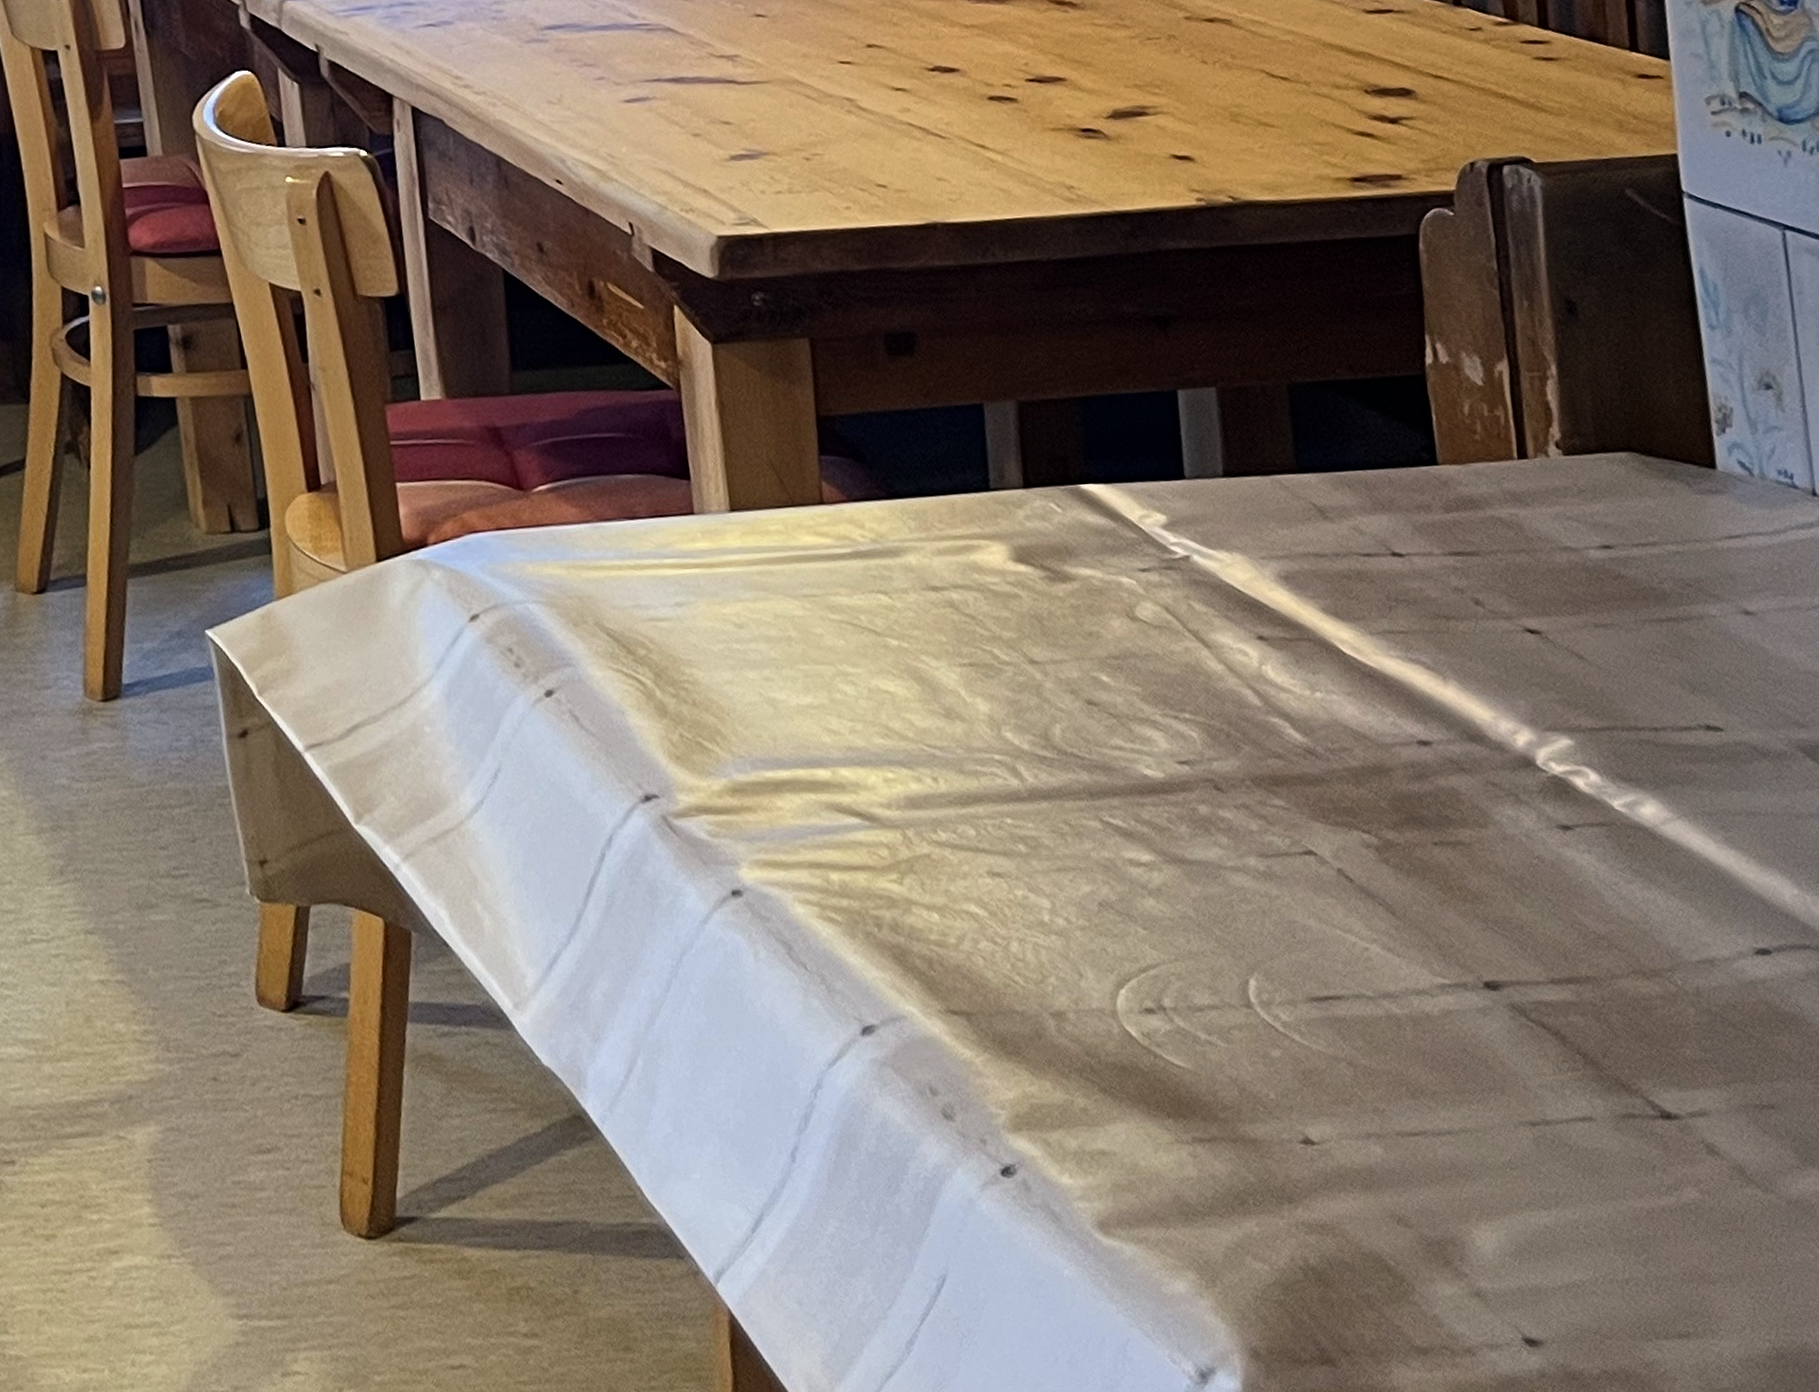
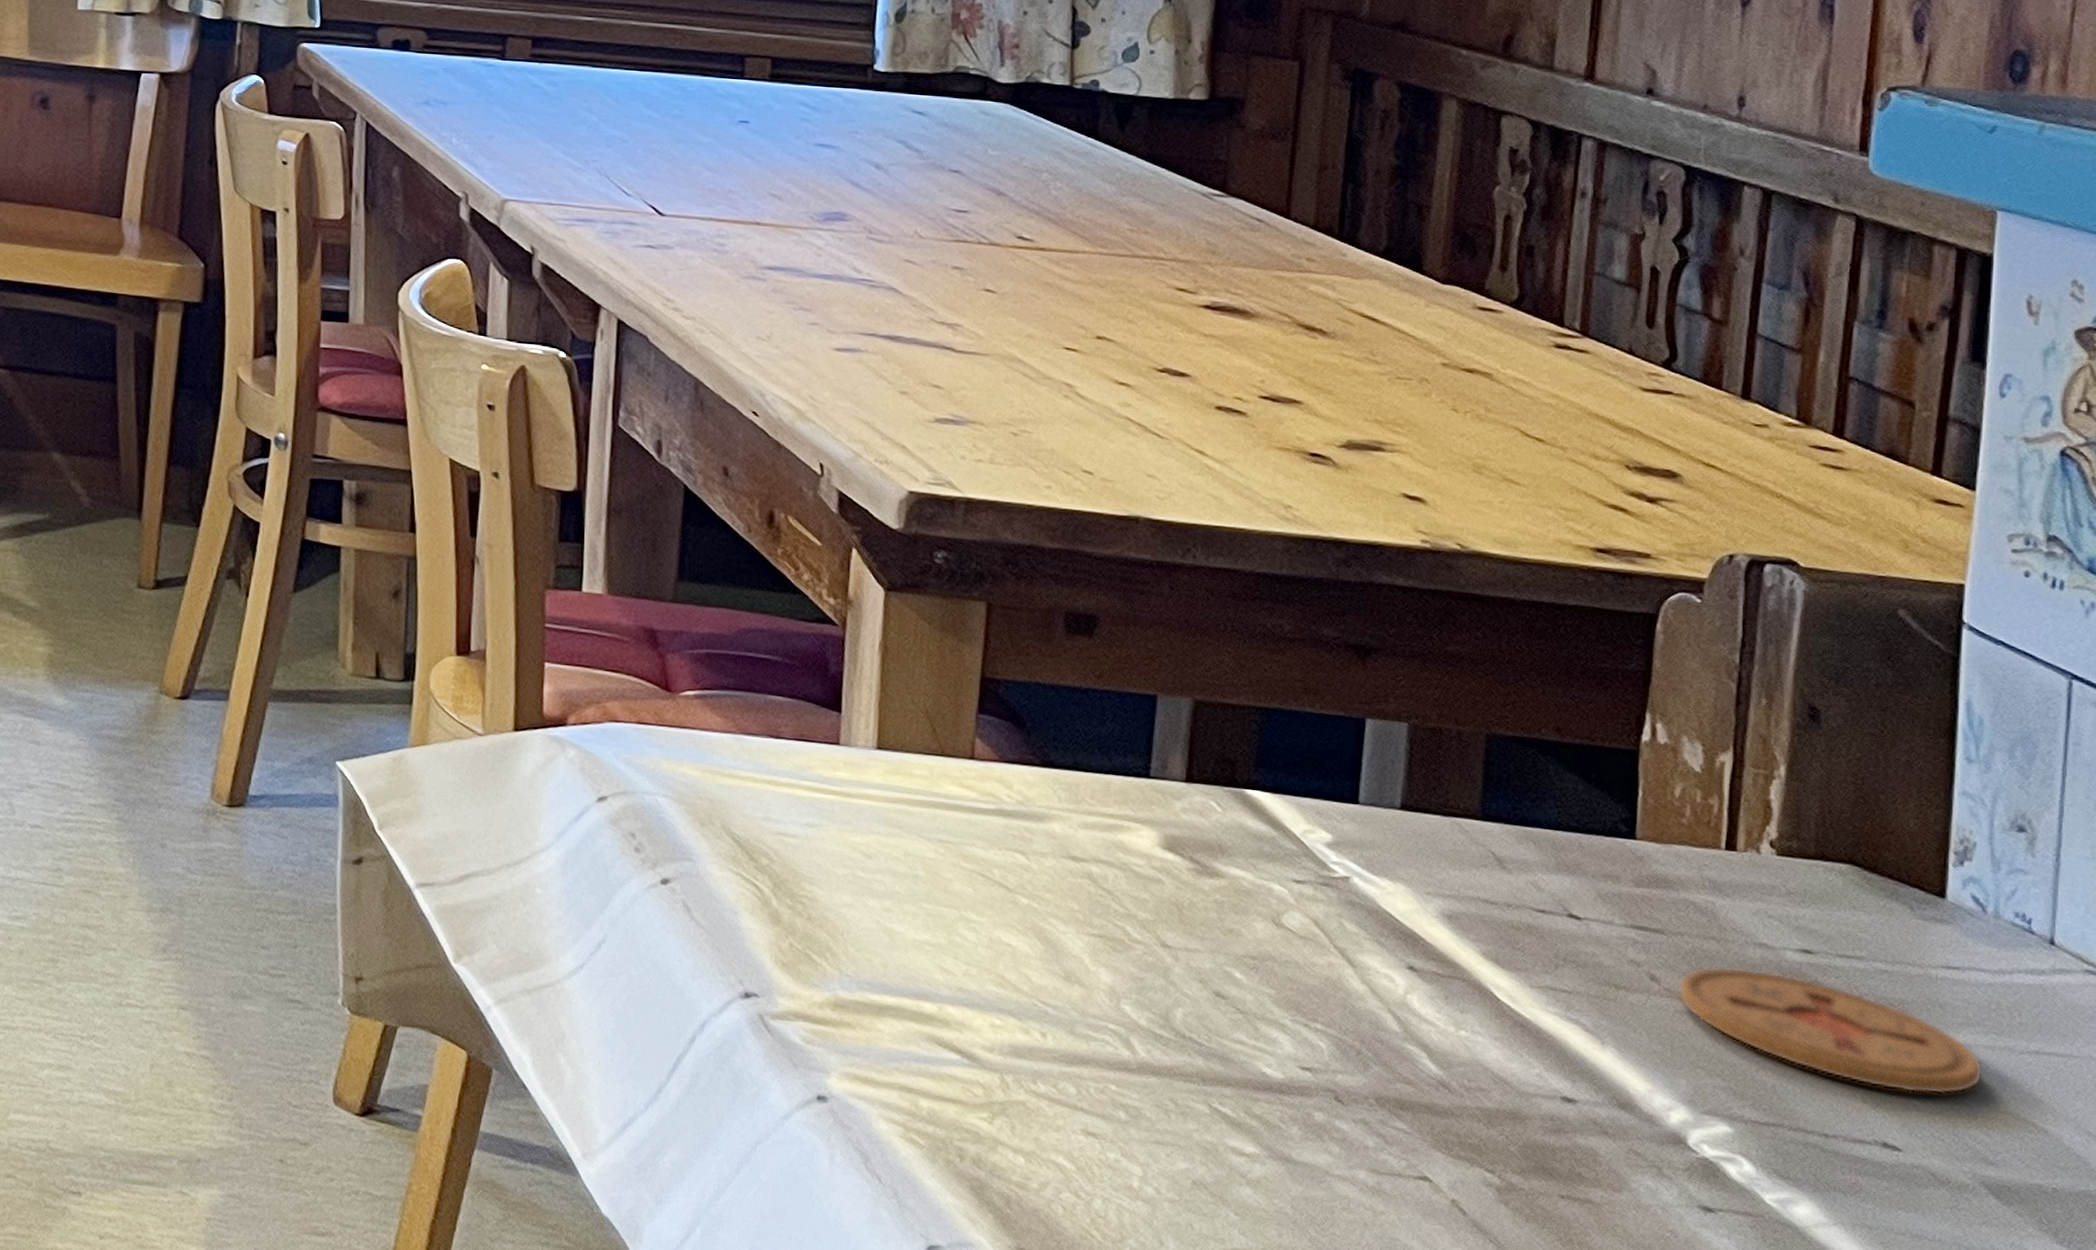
coaster: none [1500,573,1780,671] -> present [1678,966,1984,1095]

